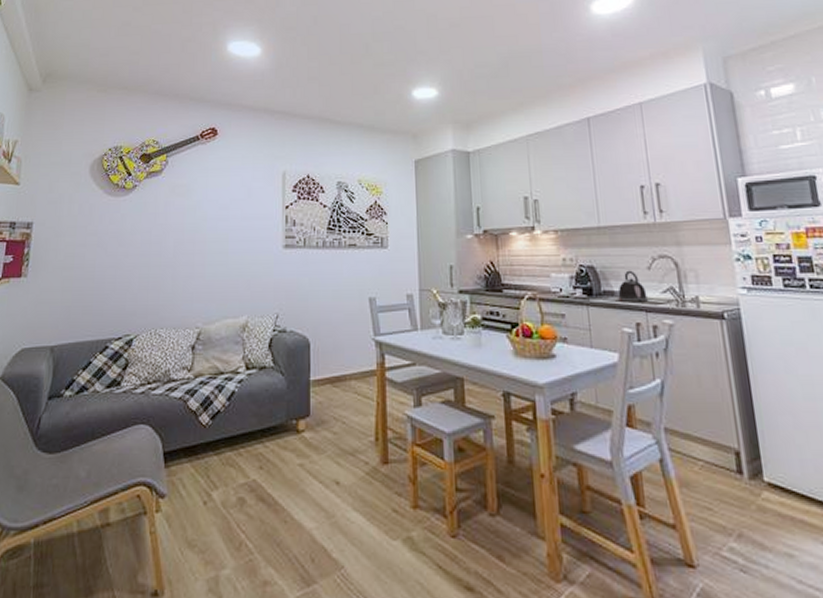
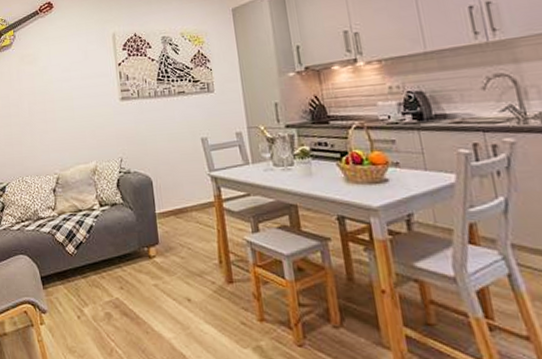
kettle: present [618,270,648,303] -> none [450,92,485,125]

